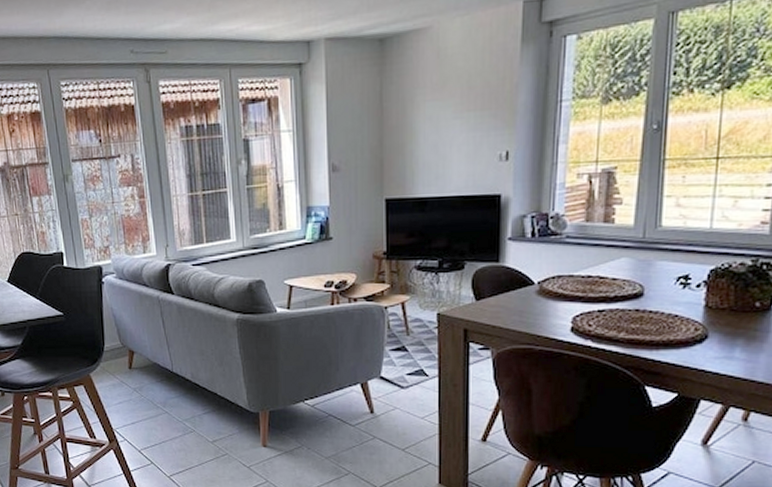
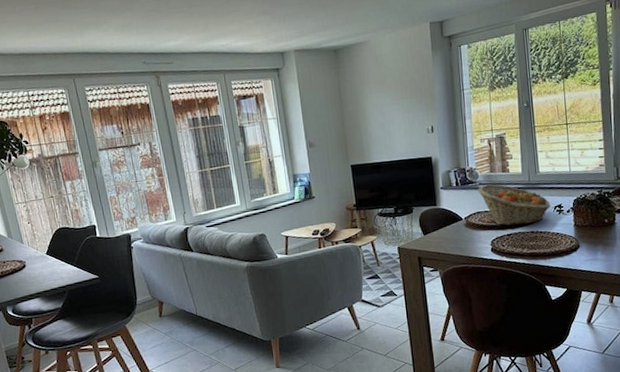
fruit basket: none [563,238,672,299] -> present [478,184,551,226]

